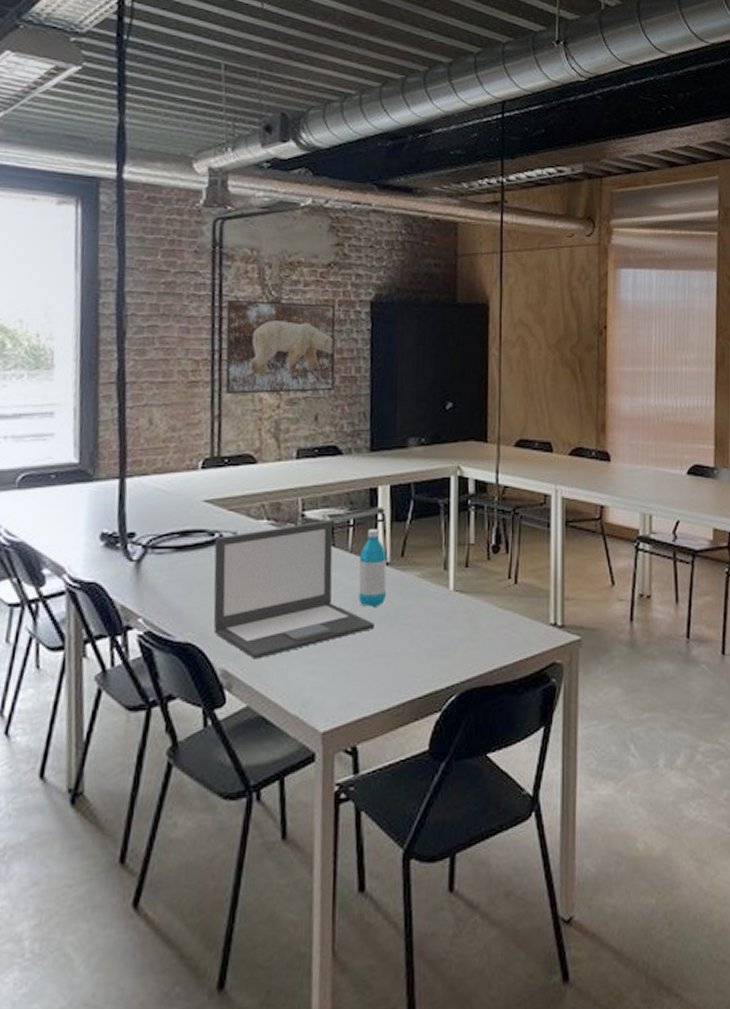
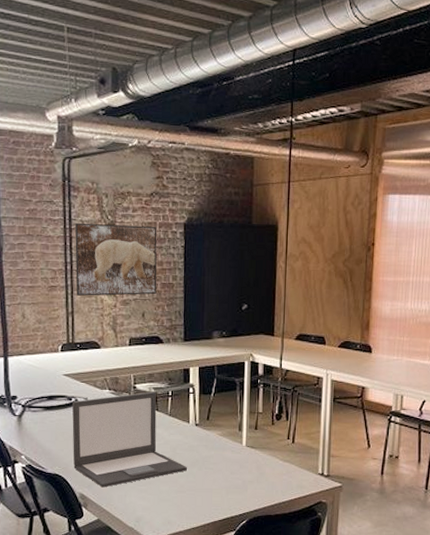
water bottle: present [358,529,387,607] -> none [175,399,196,455]

